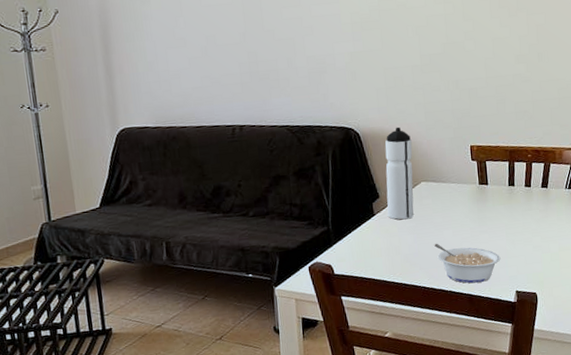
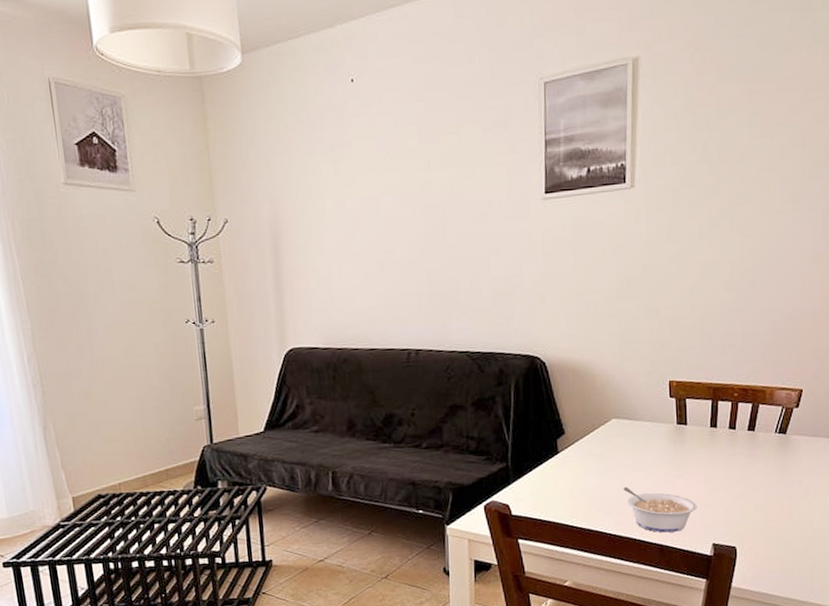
water bottle: present [385,127,414,220] -> none [572,357,604,459]

